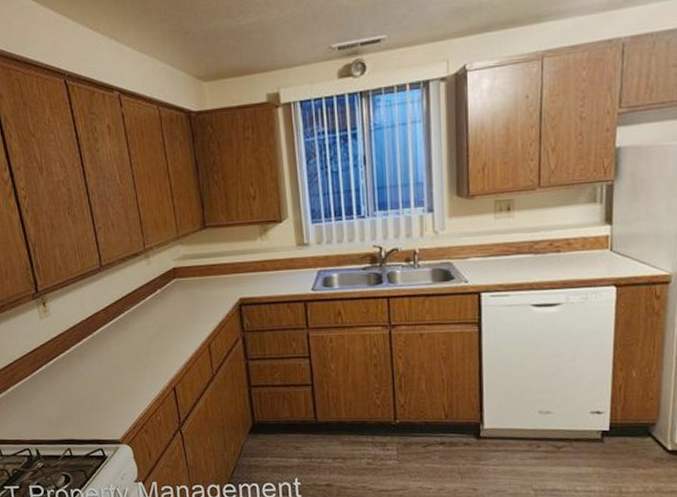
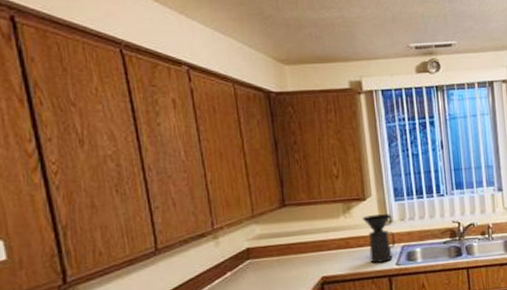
coffee maker: none [279,237,312,287] -> present [363,214,396,263]

